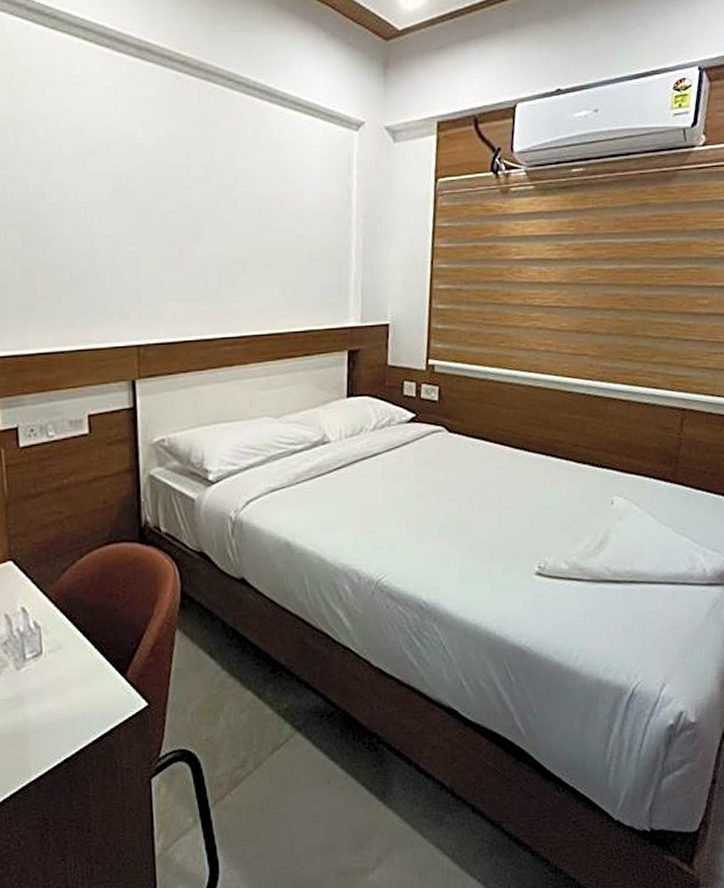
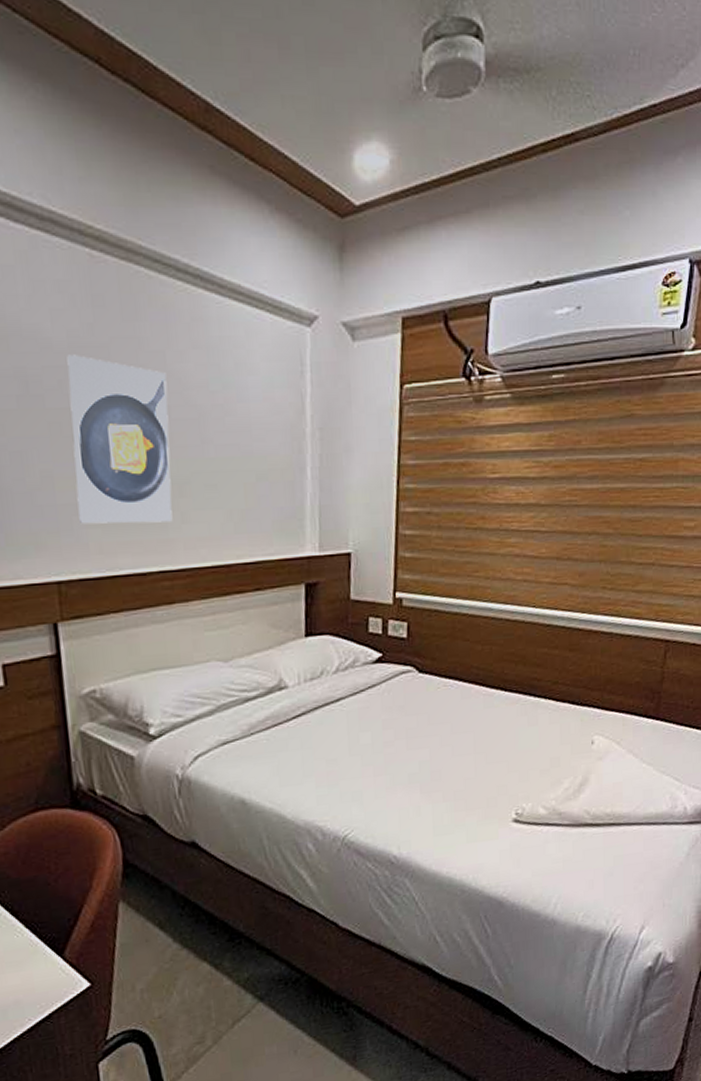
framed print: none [154,156,236,297] -> present [67,354,173,524]

